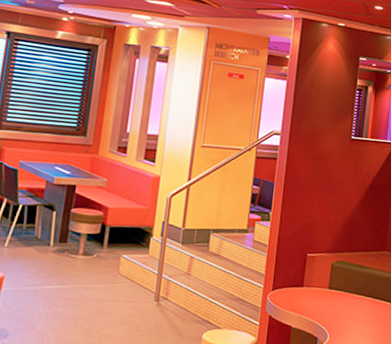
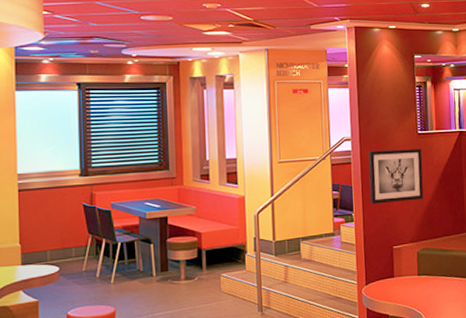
wall art: none [290,149,353,209] -> present [368,148,424,204]

